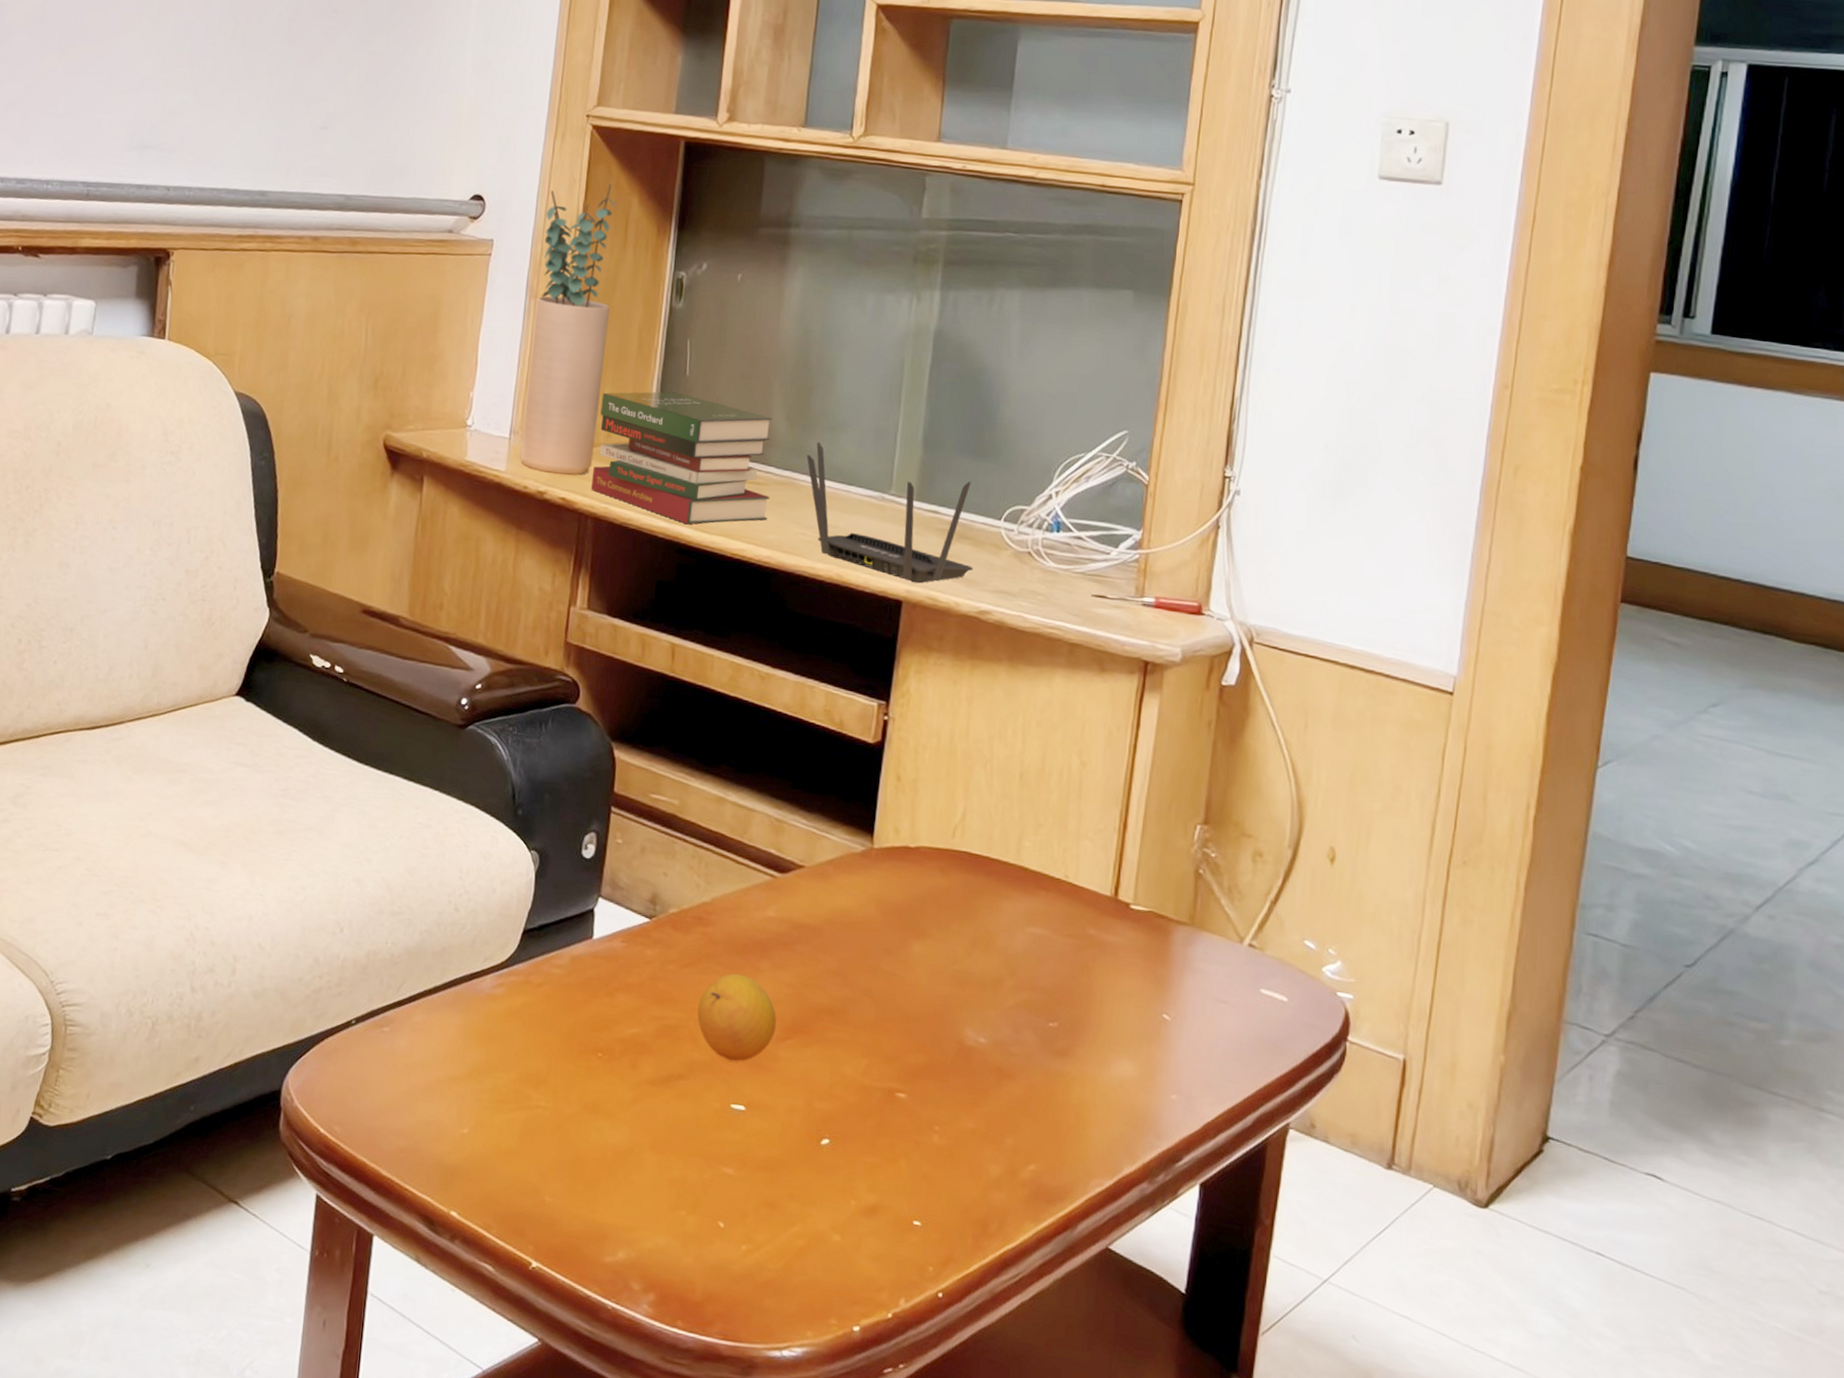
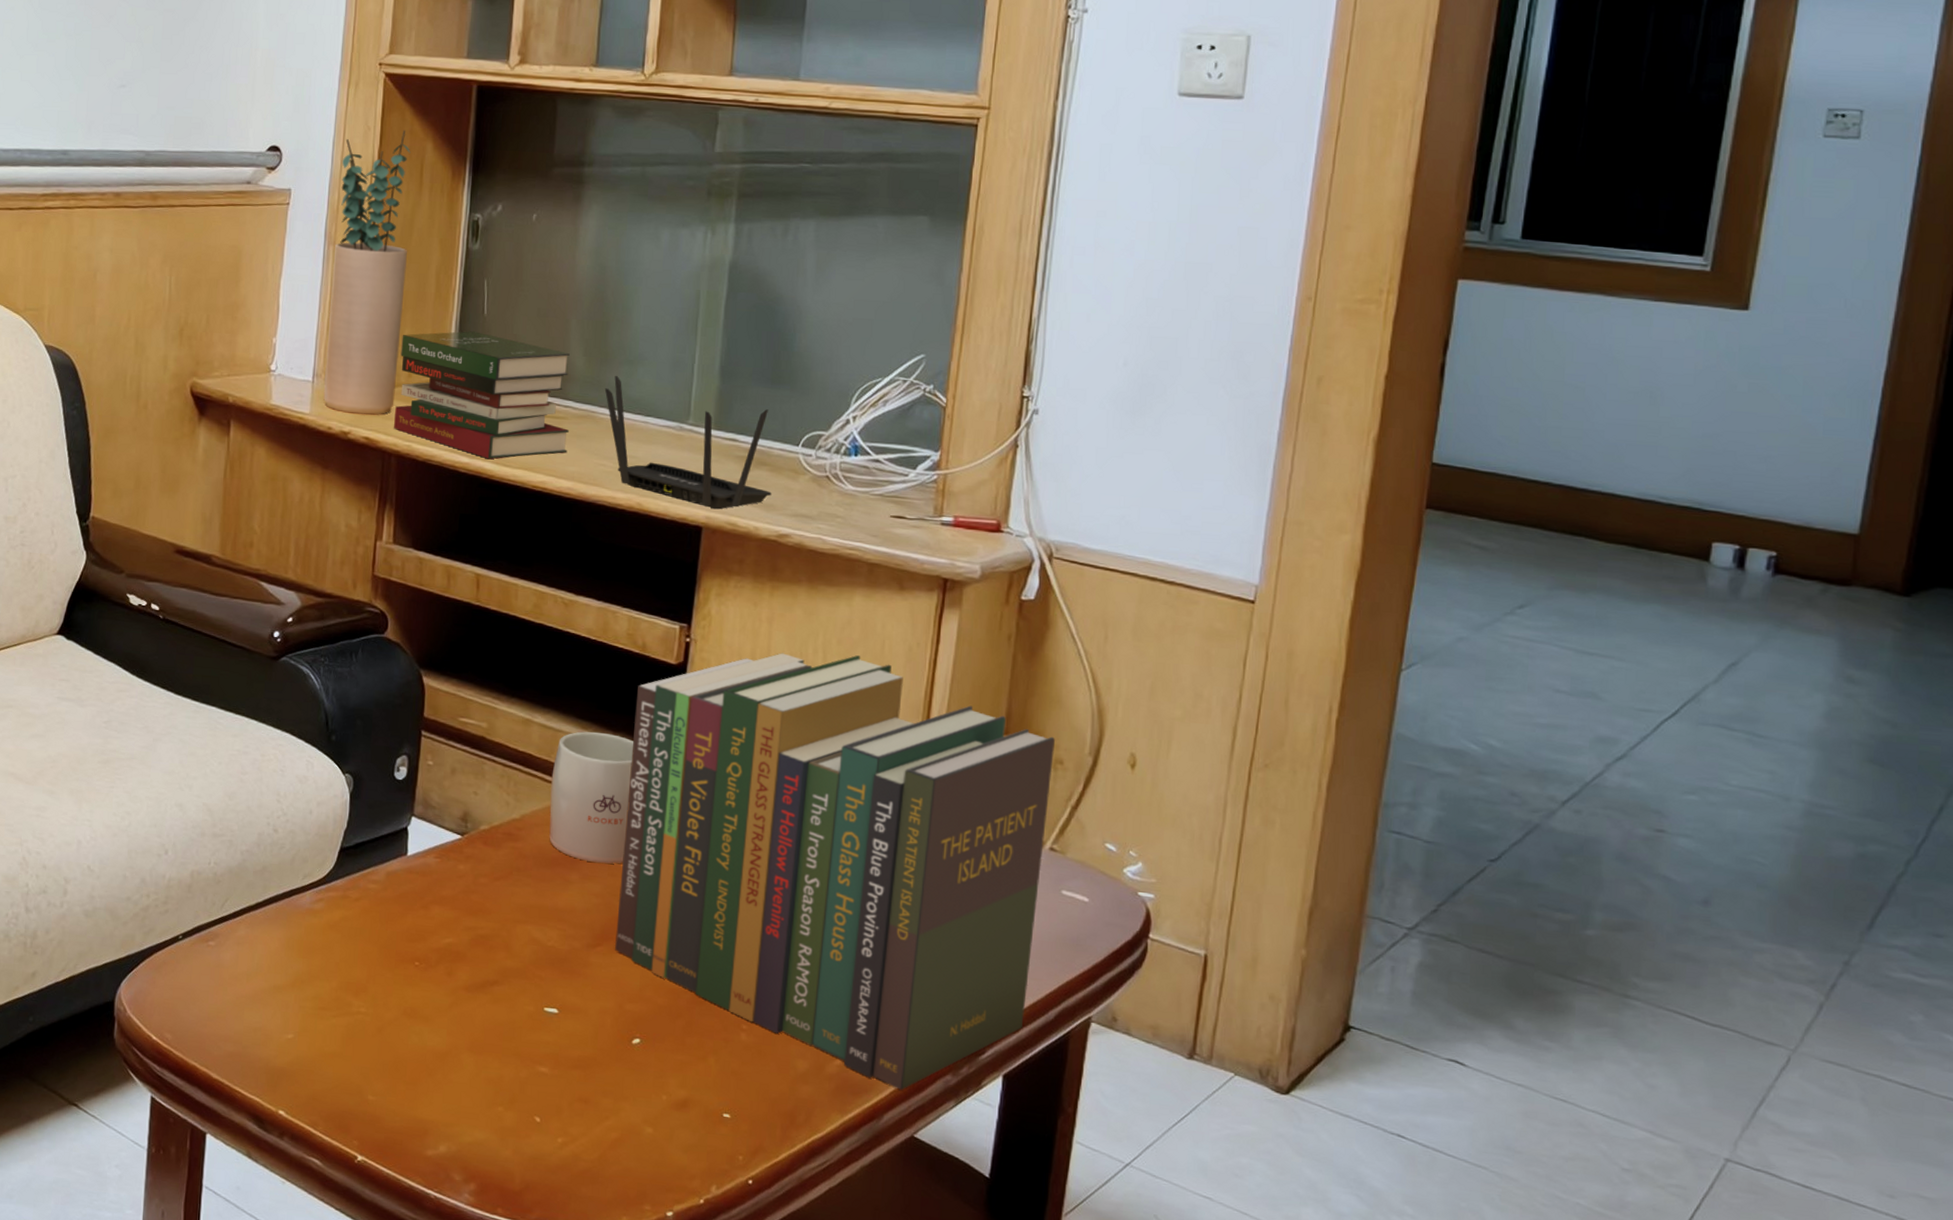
fruit: present [697,973,777,1061] -> none [509,885,587,968]
mug: none [740,811,828,952] -> present [549,731,633,864]
books: none [805,734,1255,1198] -> present [615,653,1056,1090]

